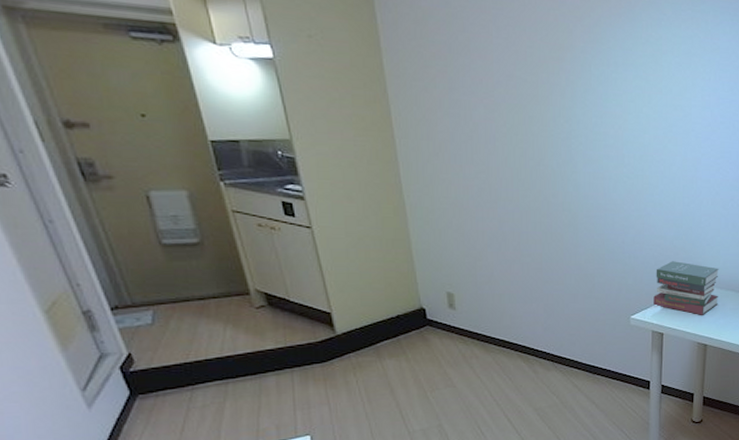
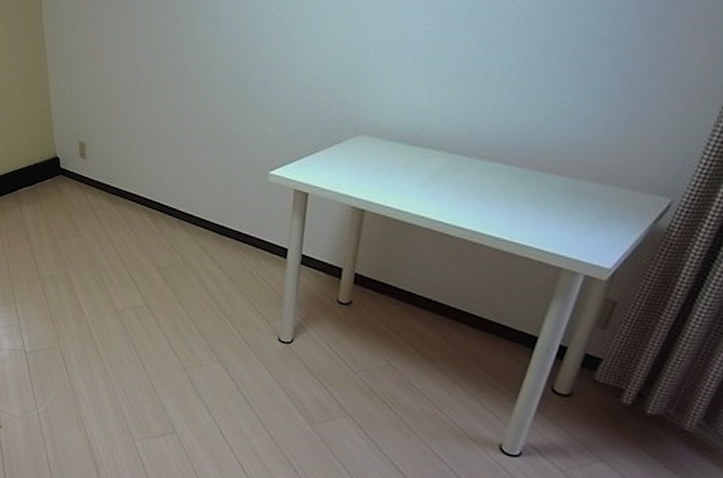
books: present [653,261,719,315] -> none [298,106,389,173]

